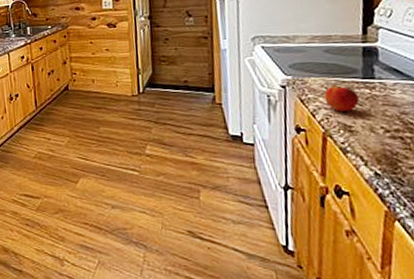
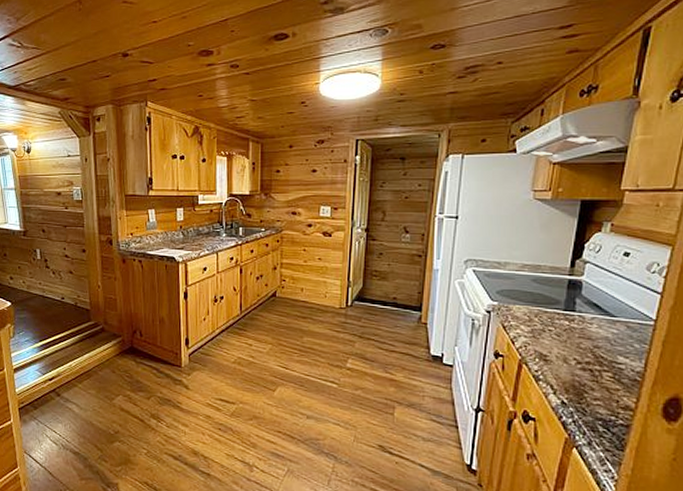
peach: present [324,85,359,112] -> none [525,315,558,341]

